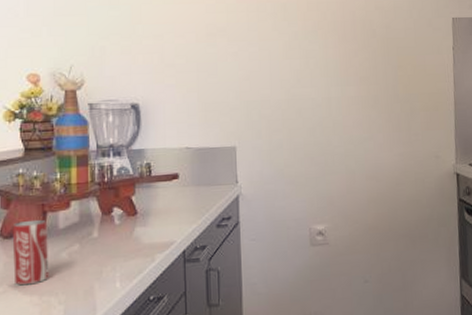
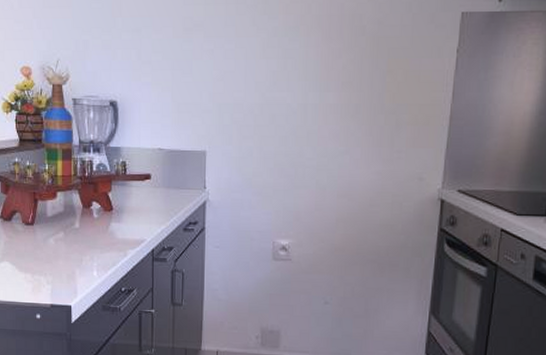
beverage can: present [12,219,49,286] -> none [10,206,40,264]

